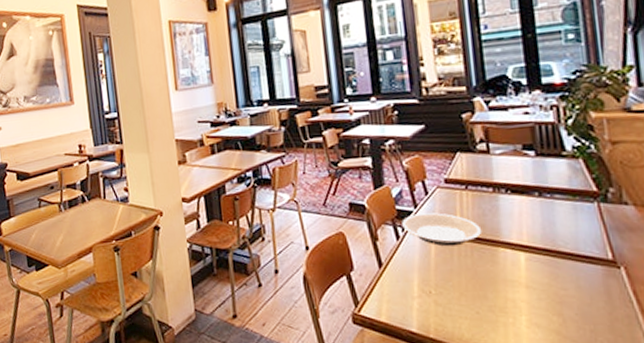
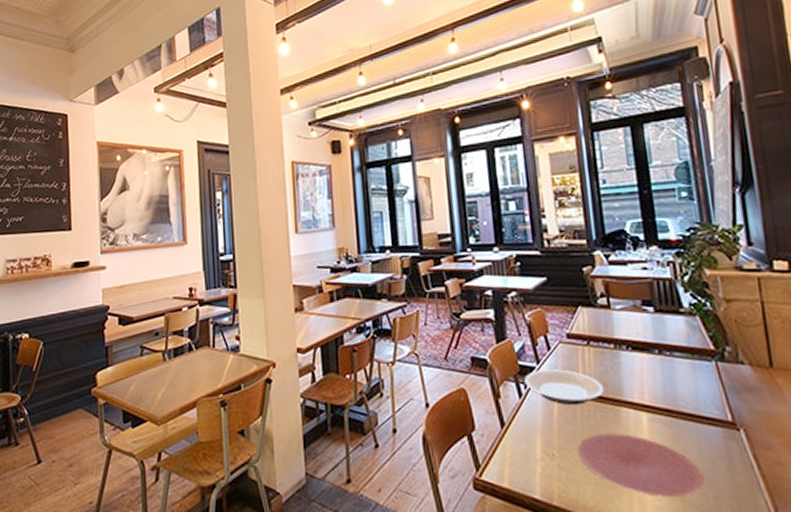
plate: none [454,272,581,331] -> present [577,433,704,498]

